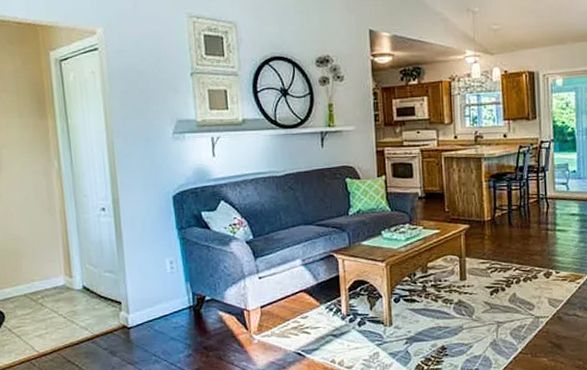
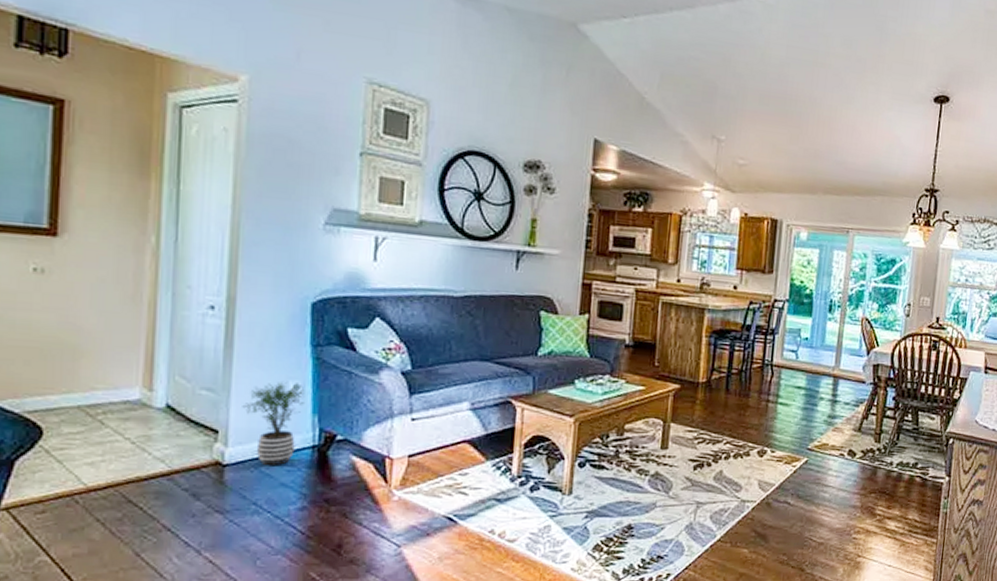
potted plant: none [135,259,179,326] -> present [242,382,305,466]

